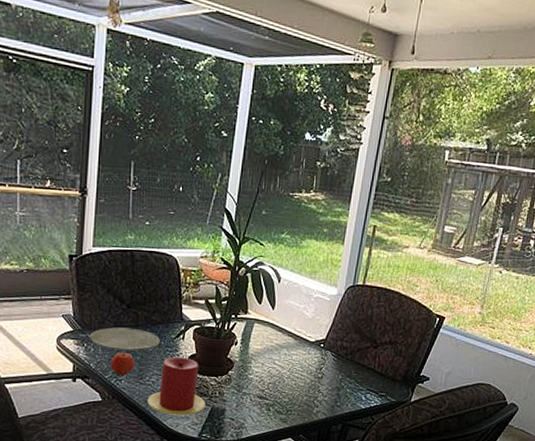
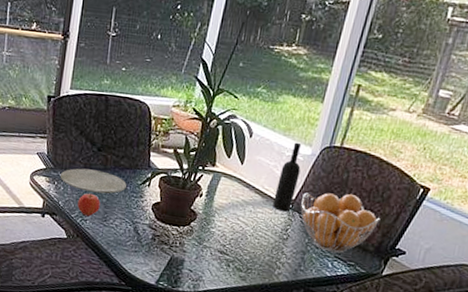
candle: present [147,356,206,416] -> none [109,202,166,262]
wine bottle: none [306,284,329,352] -> present [272,142,302,212]
fruit basket: none [332,328,405,386] -> present [300,192,381,254]

